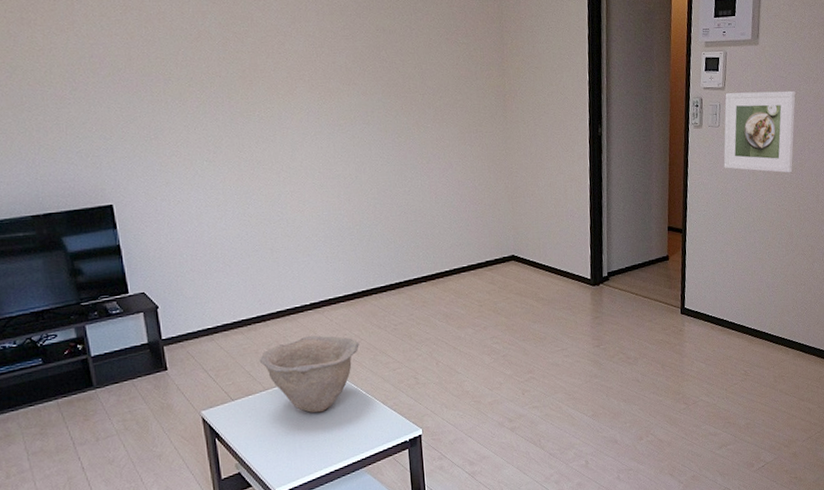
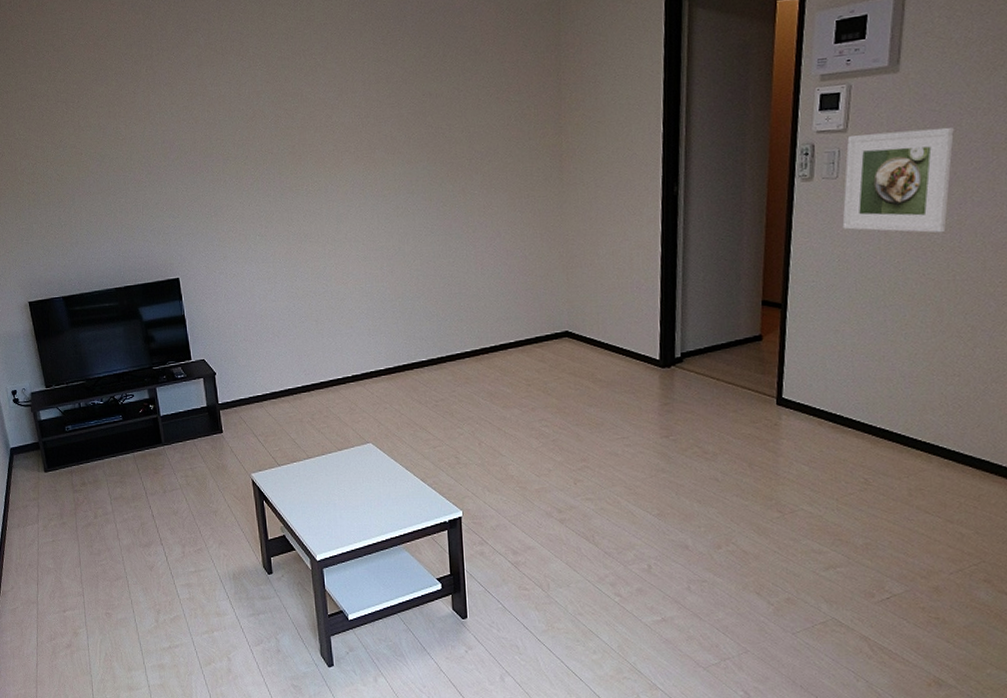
bowl: present [259,335,360,413] -> none [303,408,400,485]

